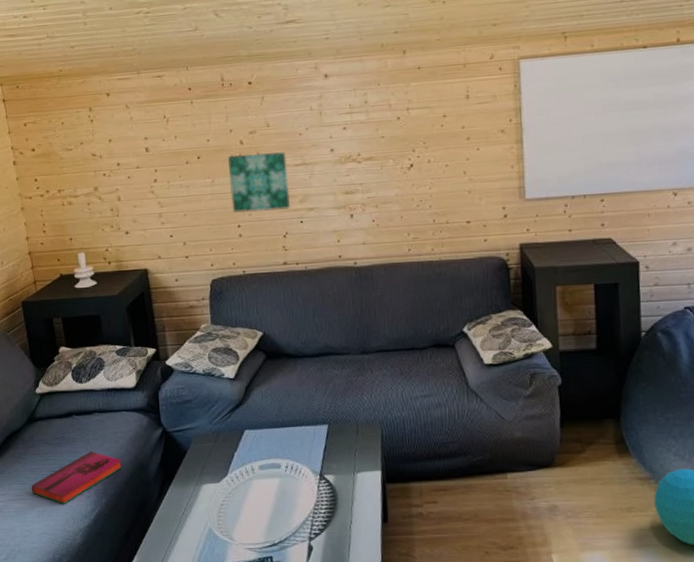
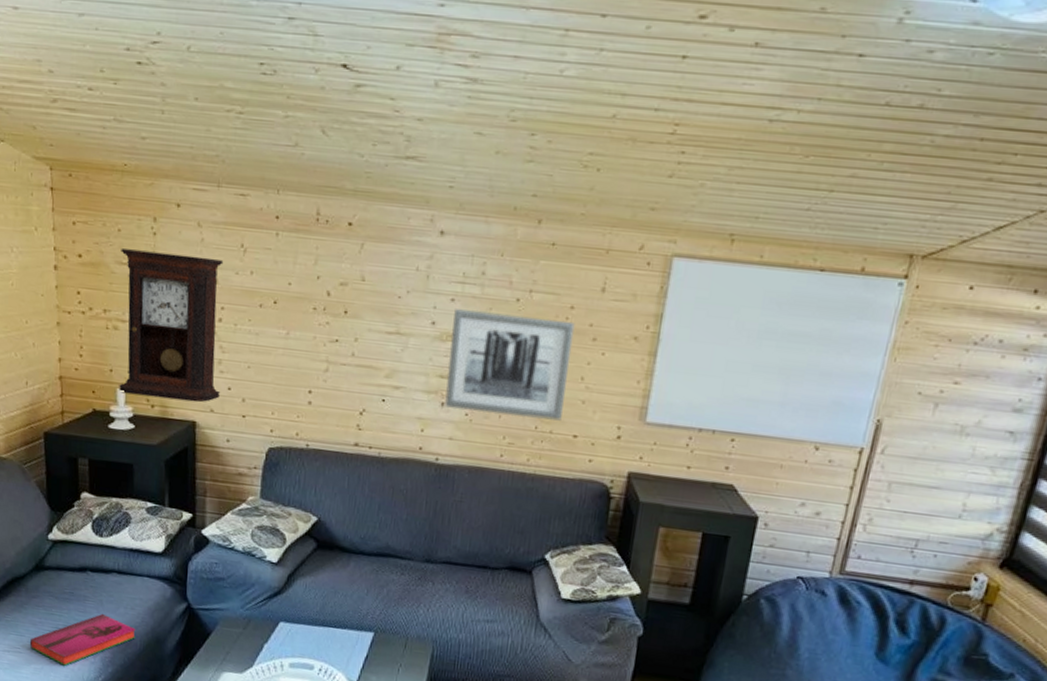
pendulum clock: none [66,131,164,257] -> present [119,248,224,403]
wall art: present [228,152,291,213] -> none [305,306,379,383]
wall art: none [348,127,454,218] -> present [445,309,575,421]

